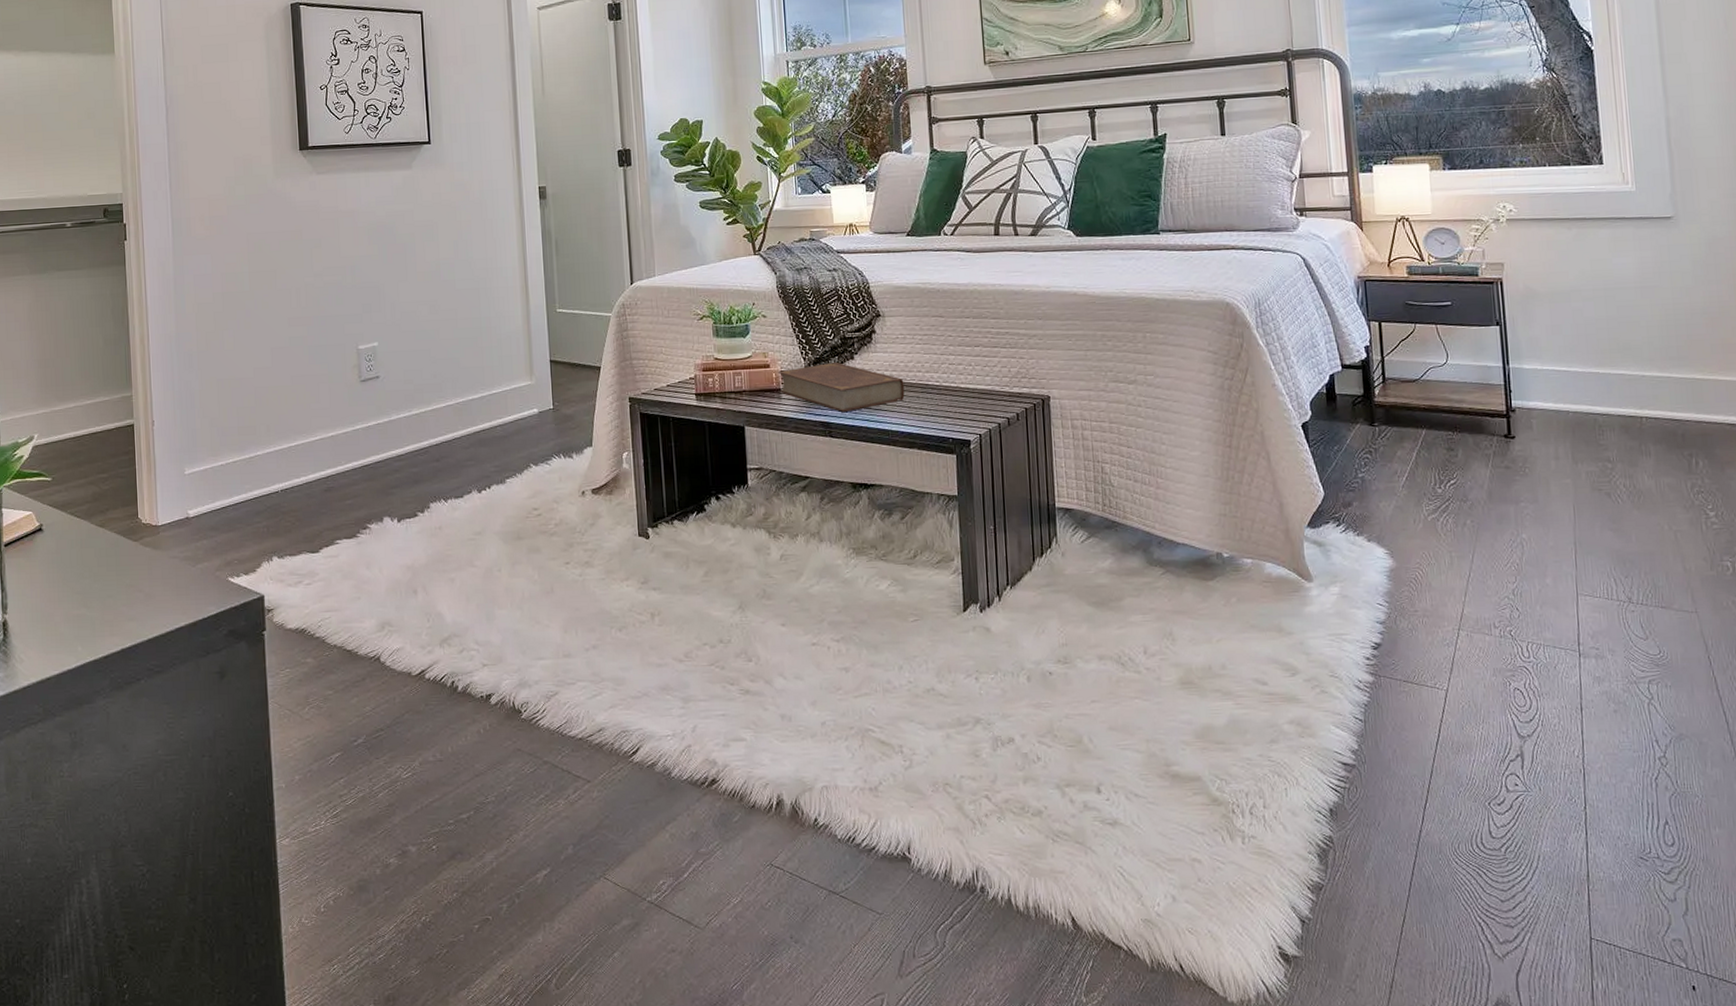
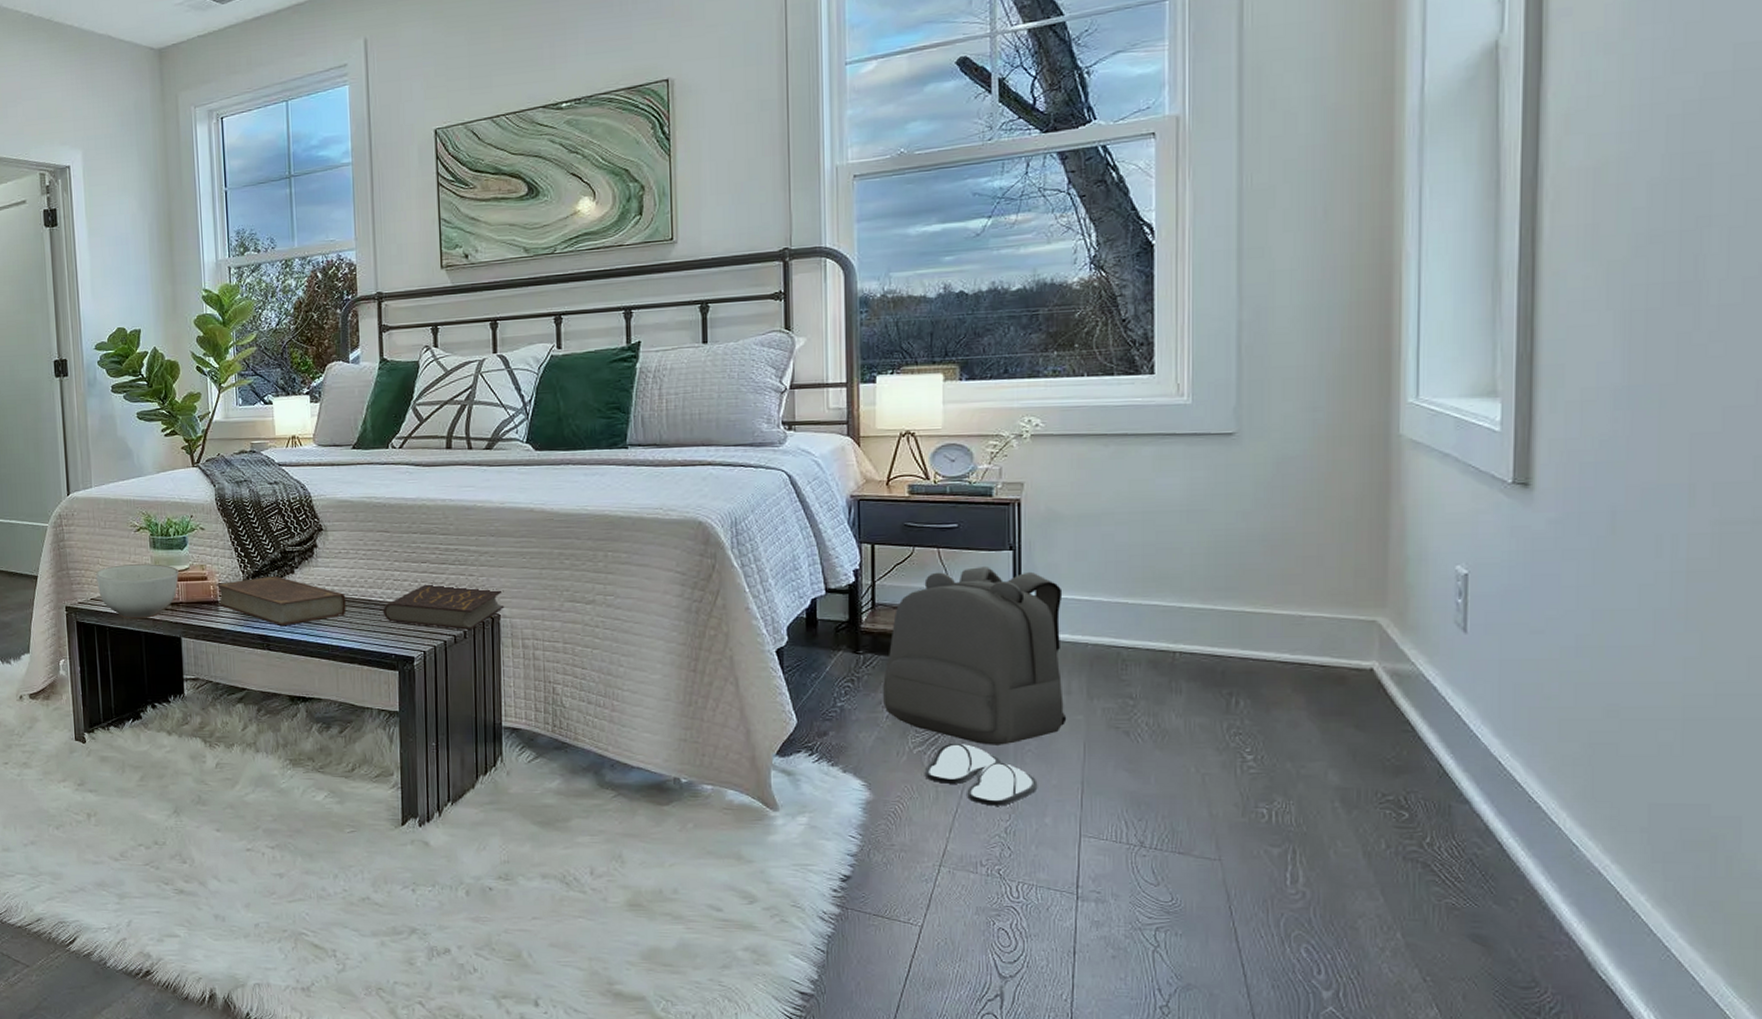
bowl: none [659,352,742,409] -> present [95,564,179,620]
book: none [939,367,1054,412] -> present [382,584,505,630]
backpack: none [1397,341,1557,510] -> present [883,567,1067,745]
slippers: none [1438,509,1538,569] -> present [924,743,1038,806]

